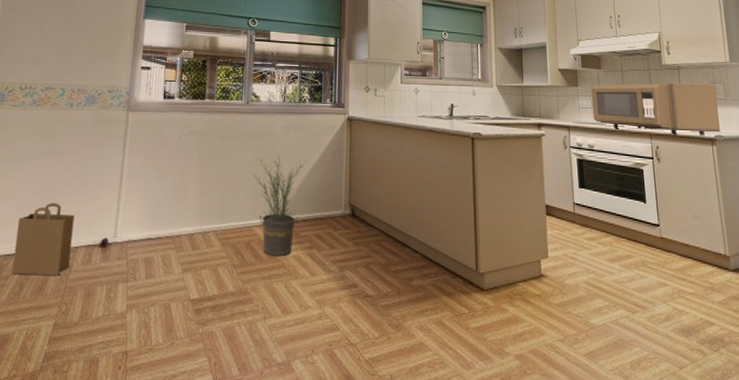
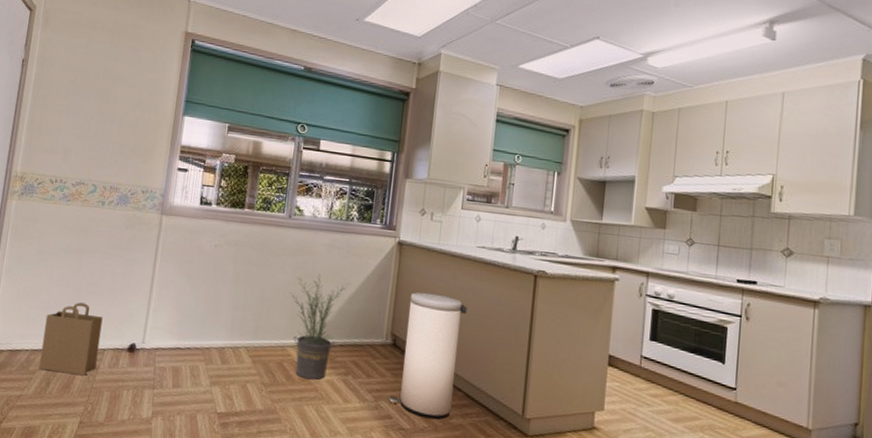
pedal bin: none [352,162,416,284] -> present [388,292,467,420]
microwave: present [591,82,720,135] -> none [678,228,832,296]

